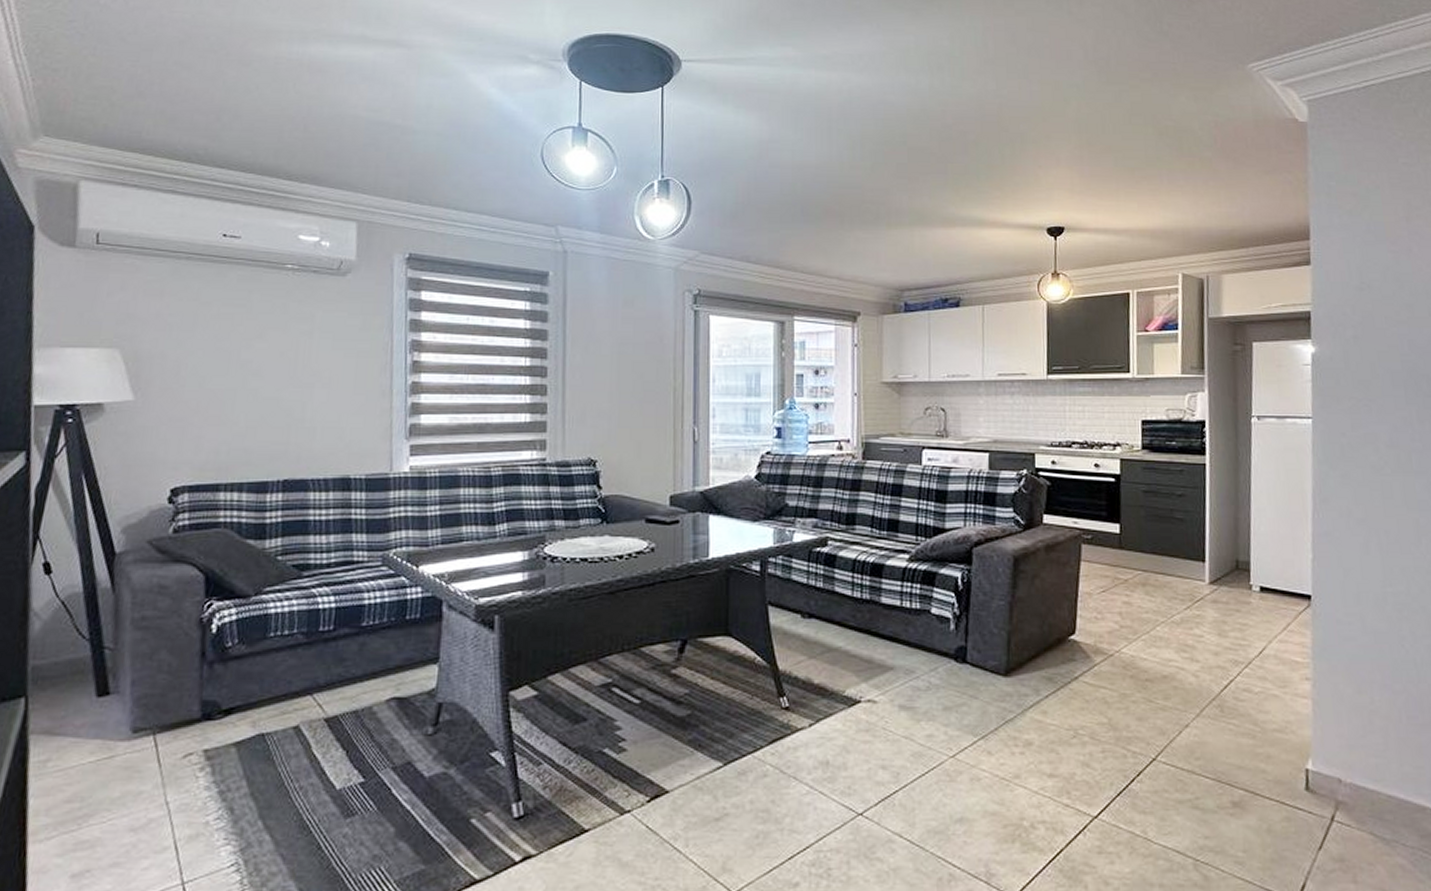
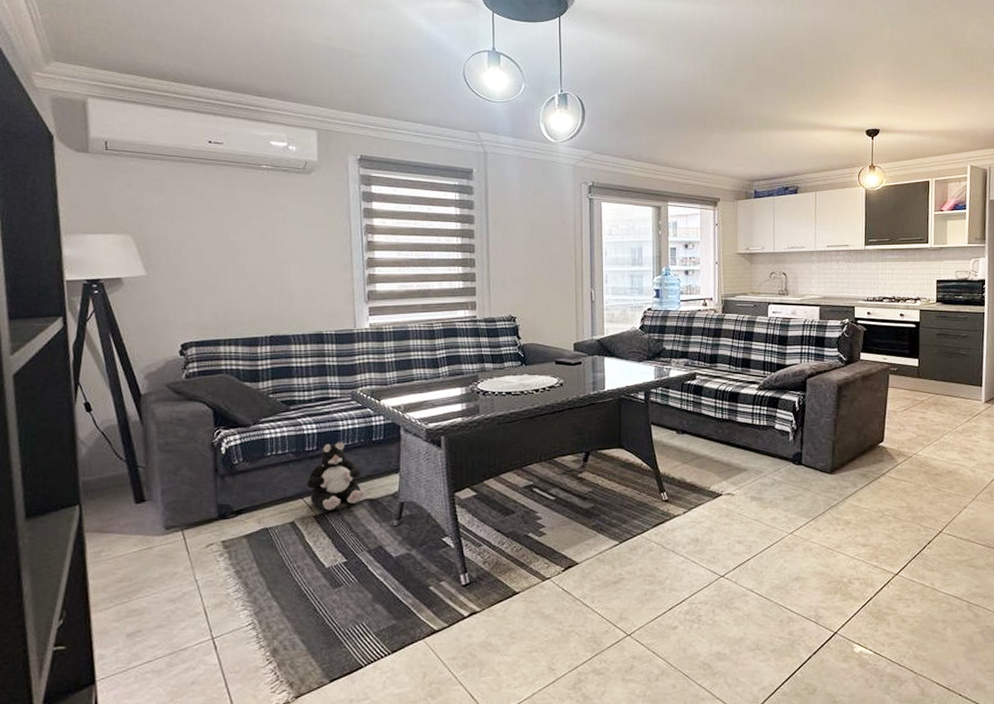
plush toy: none [317,619,393,712] -> present [306,441,365,511]

